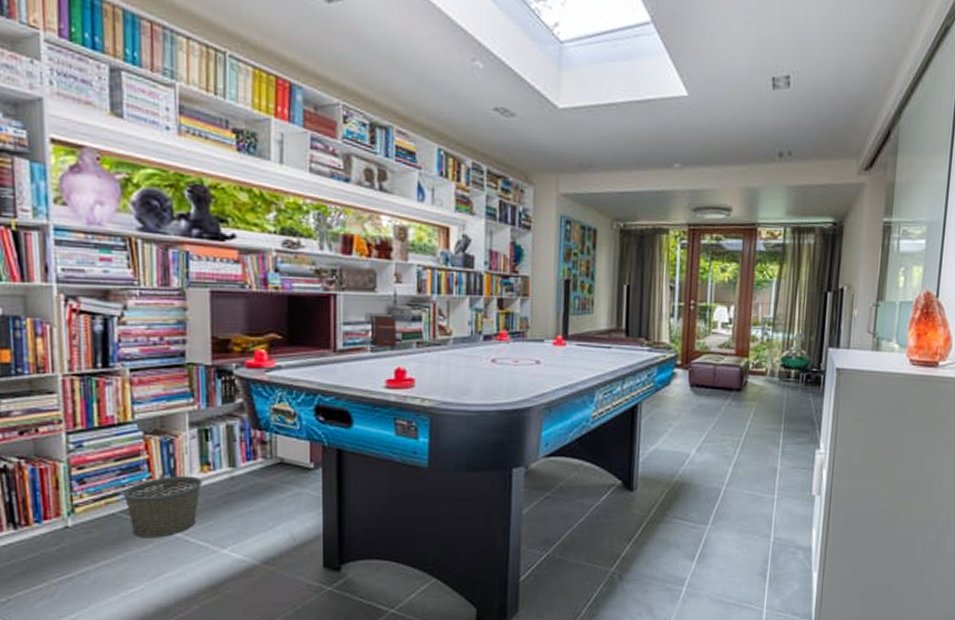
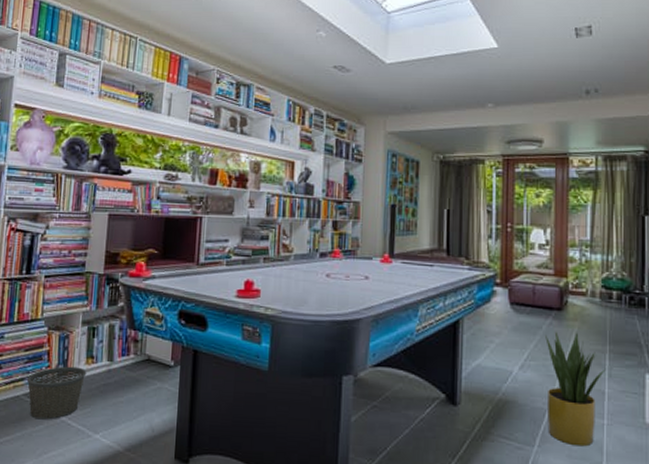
books: present [363,313,397,347] -> none [220,232,249,262]
planter: none [721,412,779,521] -> present [545,332,606,447]

